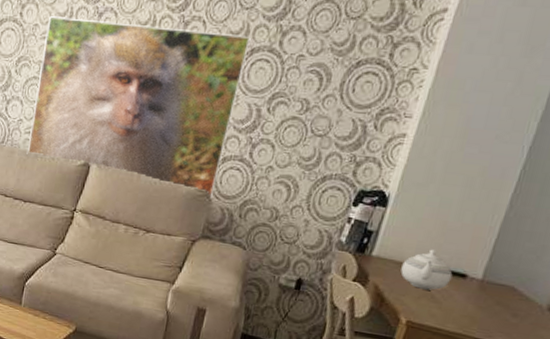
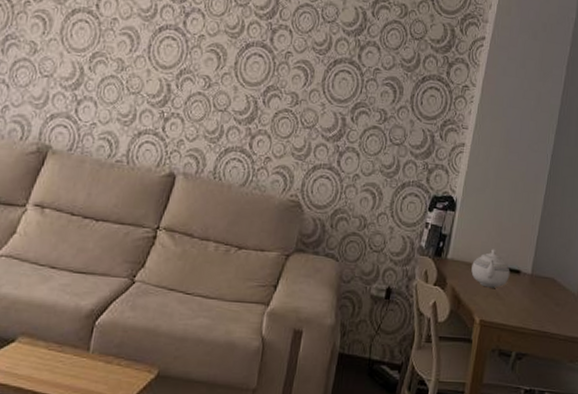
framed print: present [26,16,251,199] -> none [100,11,333,209]

